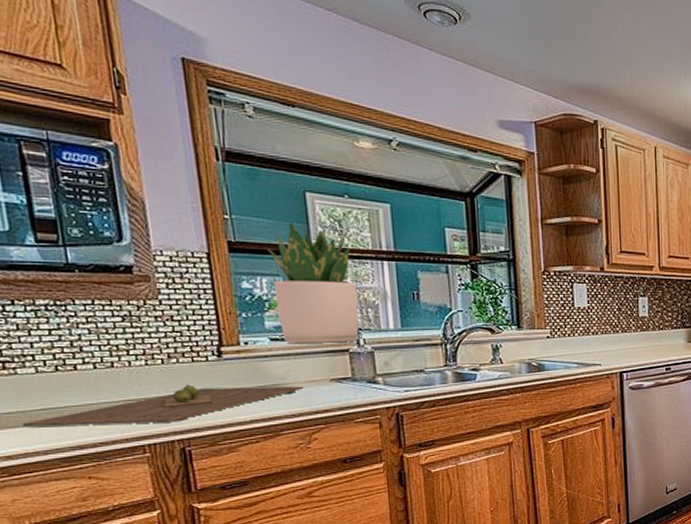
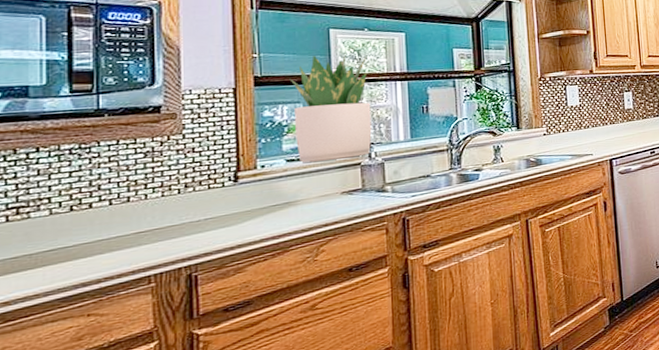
cutting board: present [23,383,304,427] -> none [27,201,316,270]

